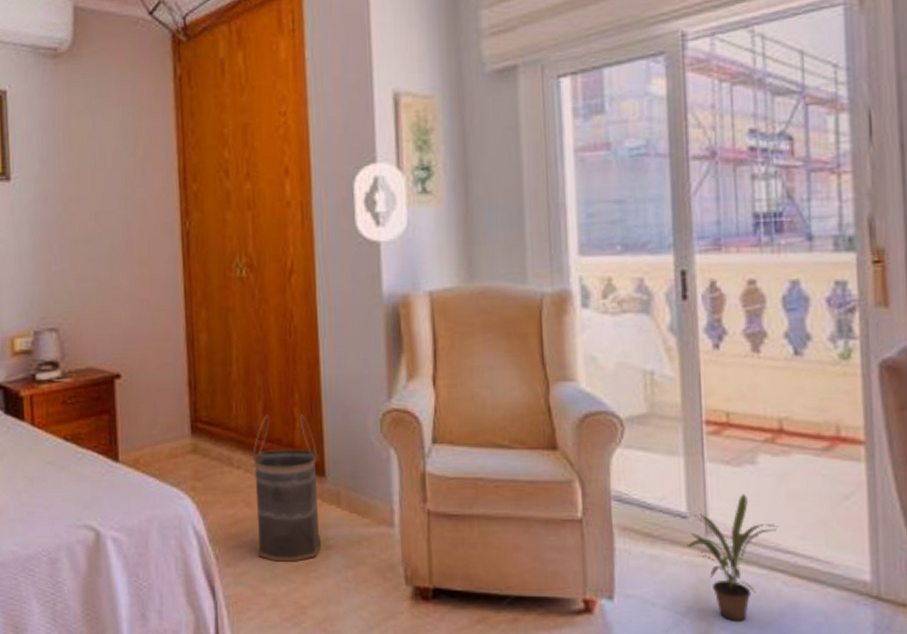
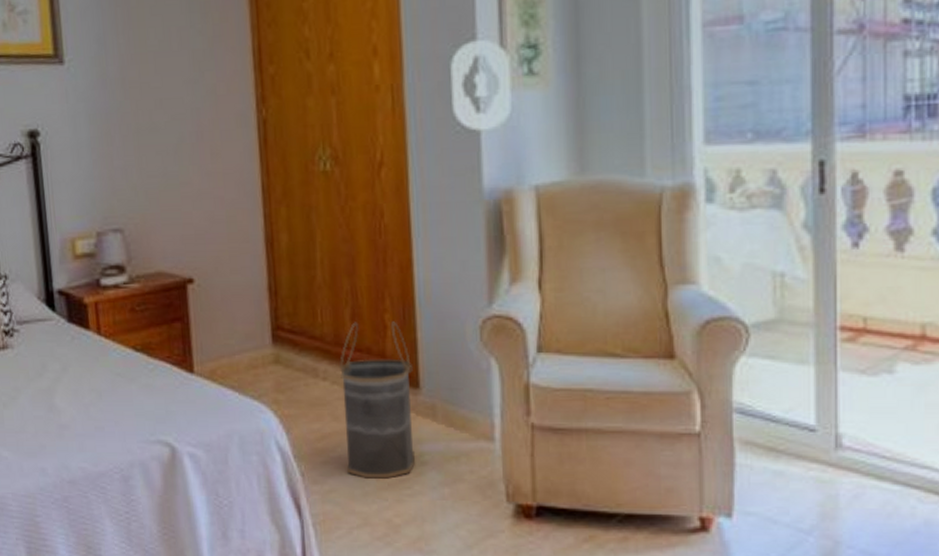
potted plant: present [687,494,778,621] -> none [814,405,916,540]

